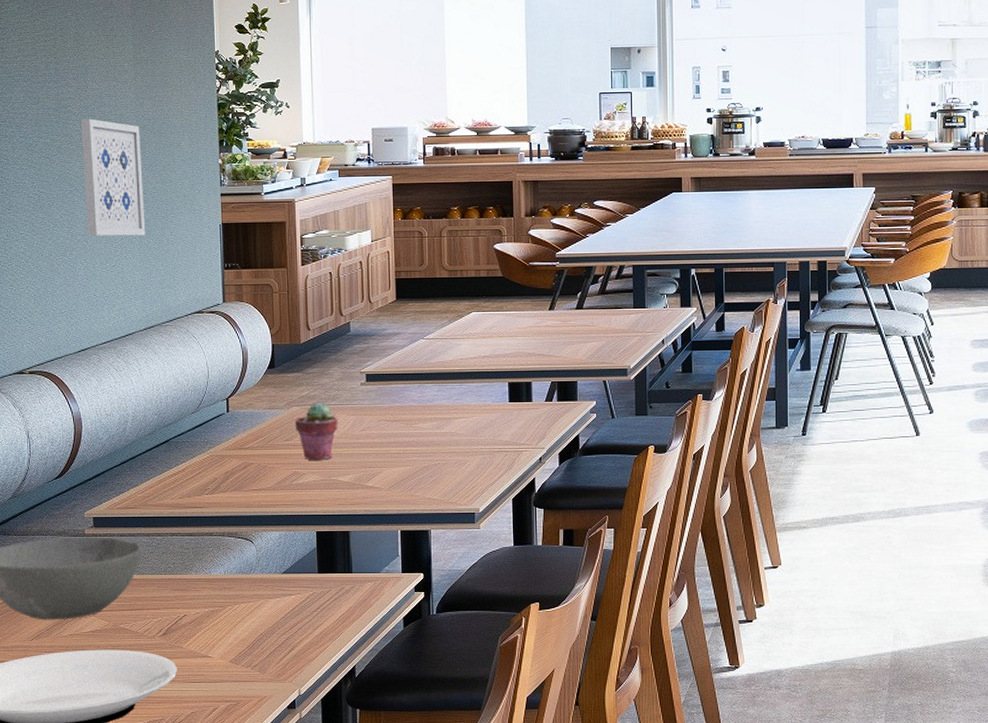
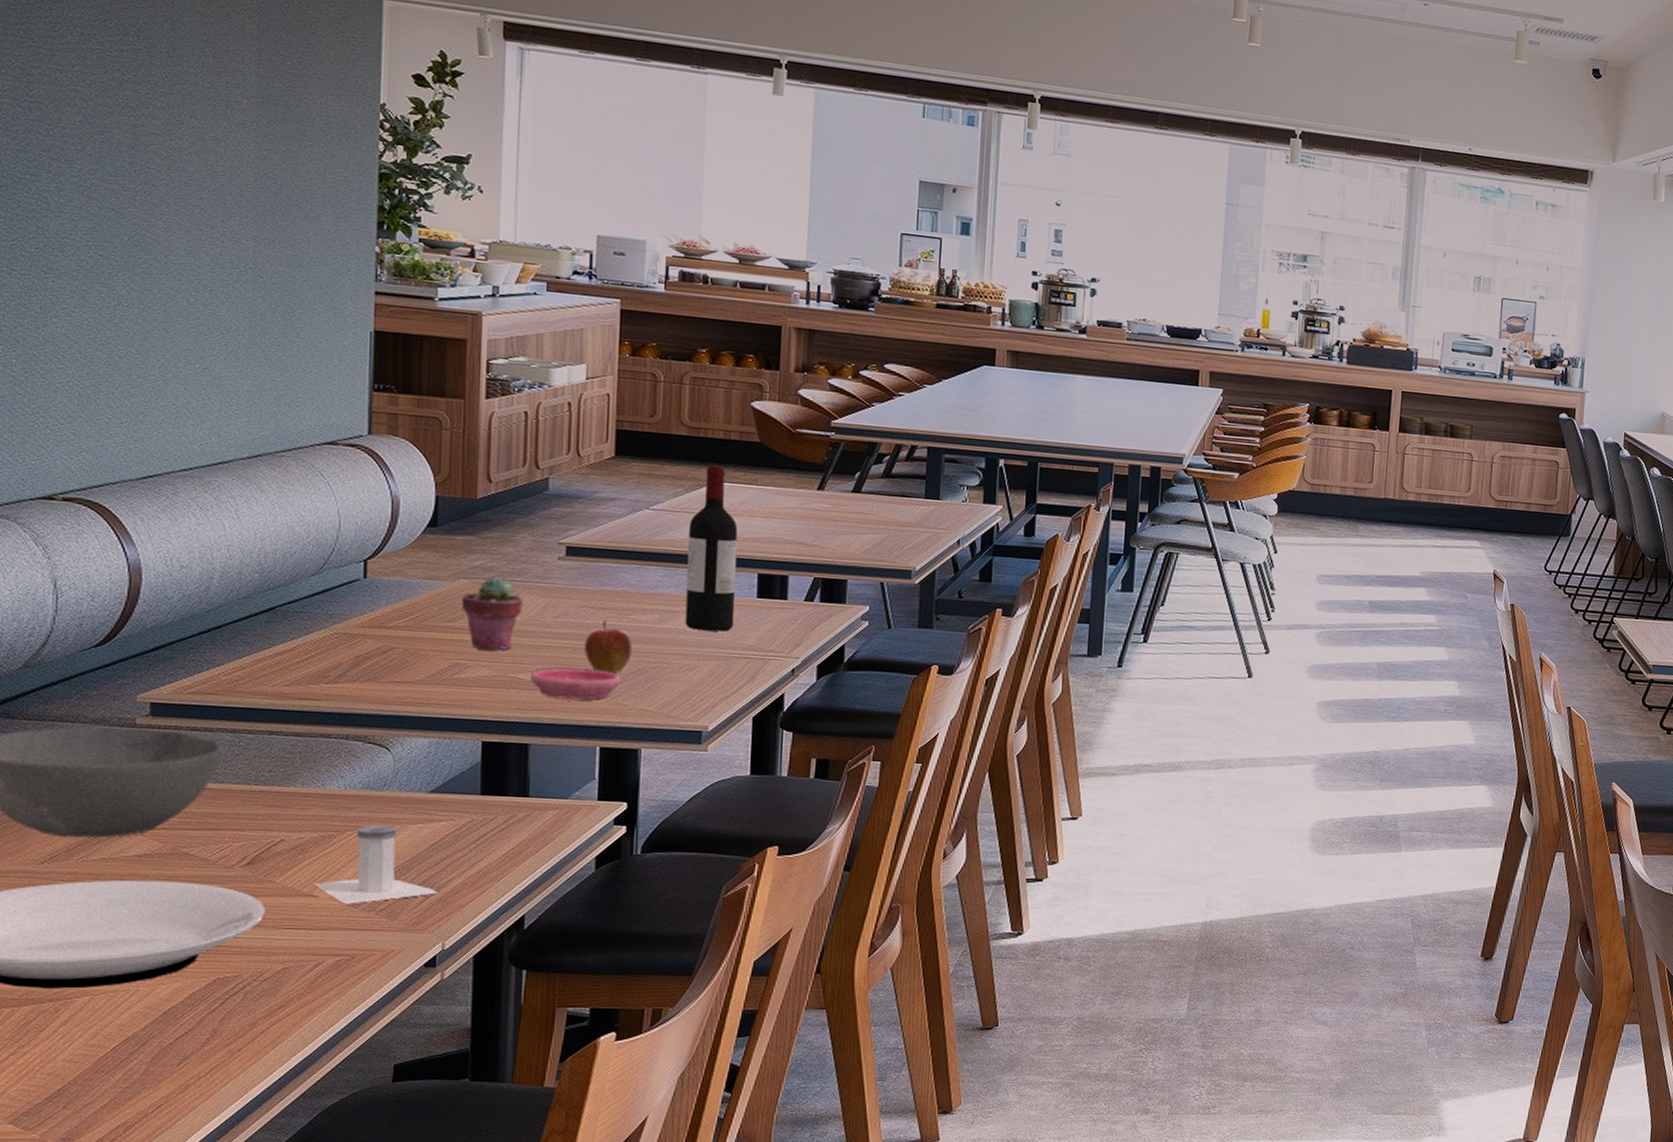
wall art: present [81,118,146,236] -> none [168,164,260,333]
salt shaker: none [208,600,294,662] -> present [314,825,439,904]
saucer: none [346,469,412,494] -> present [529,668,621,700]
fruit: none [383,431,419,472] -> present [583,621,632,674]
wine bottle: none [454,299,493,432] -> present [685,465,738,632]

